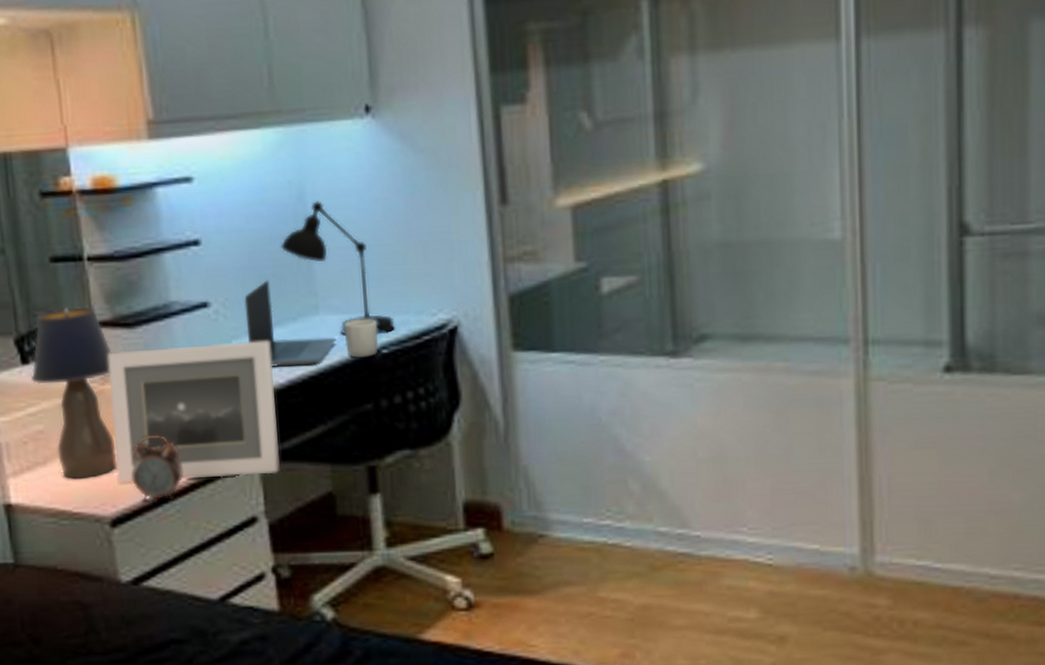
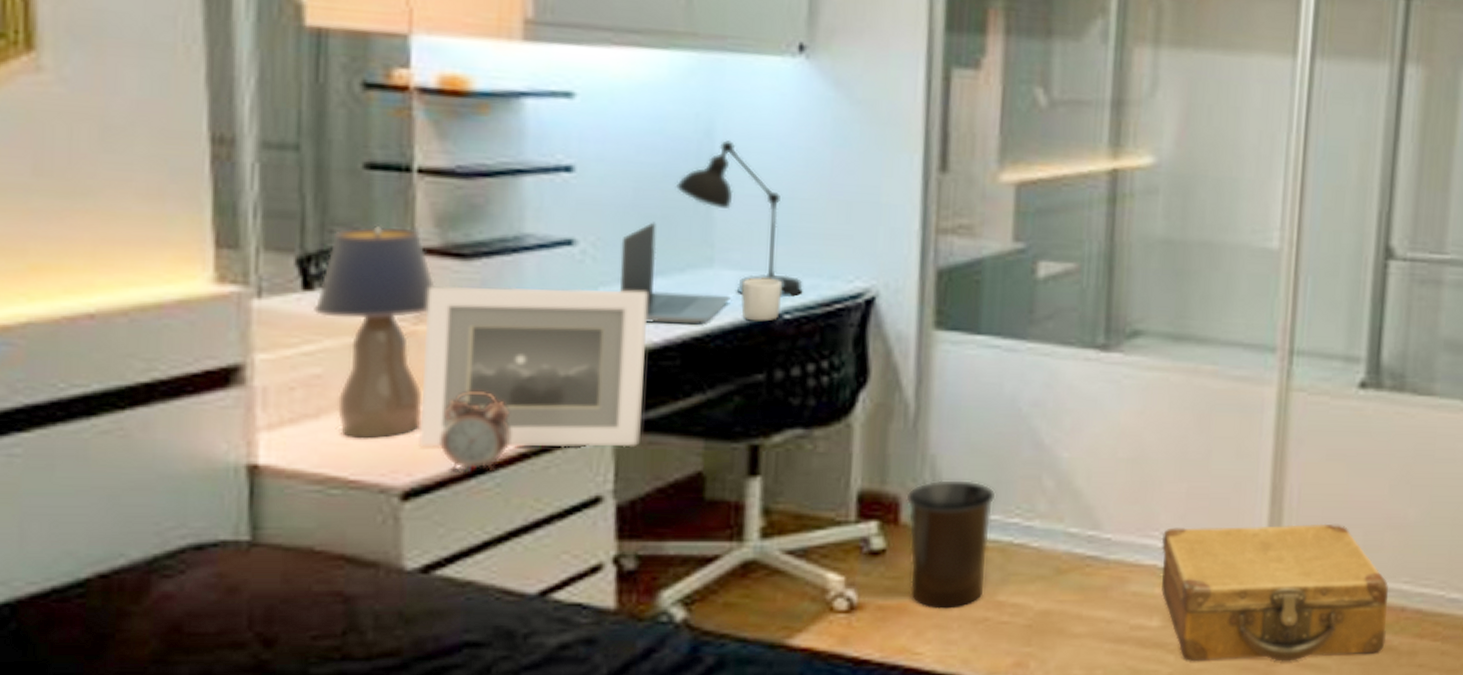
waste bin: none [505,486,587,606] -> present [906,479,996,610]
suitcase: none [750,512,999,652] -> present [1161,523,1389,662]

